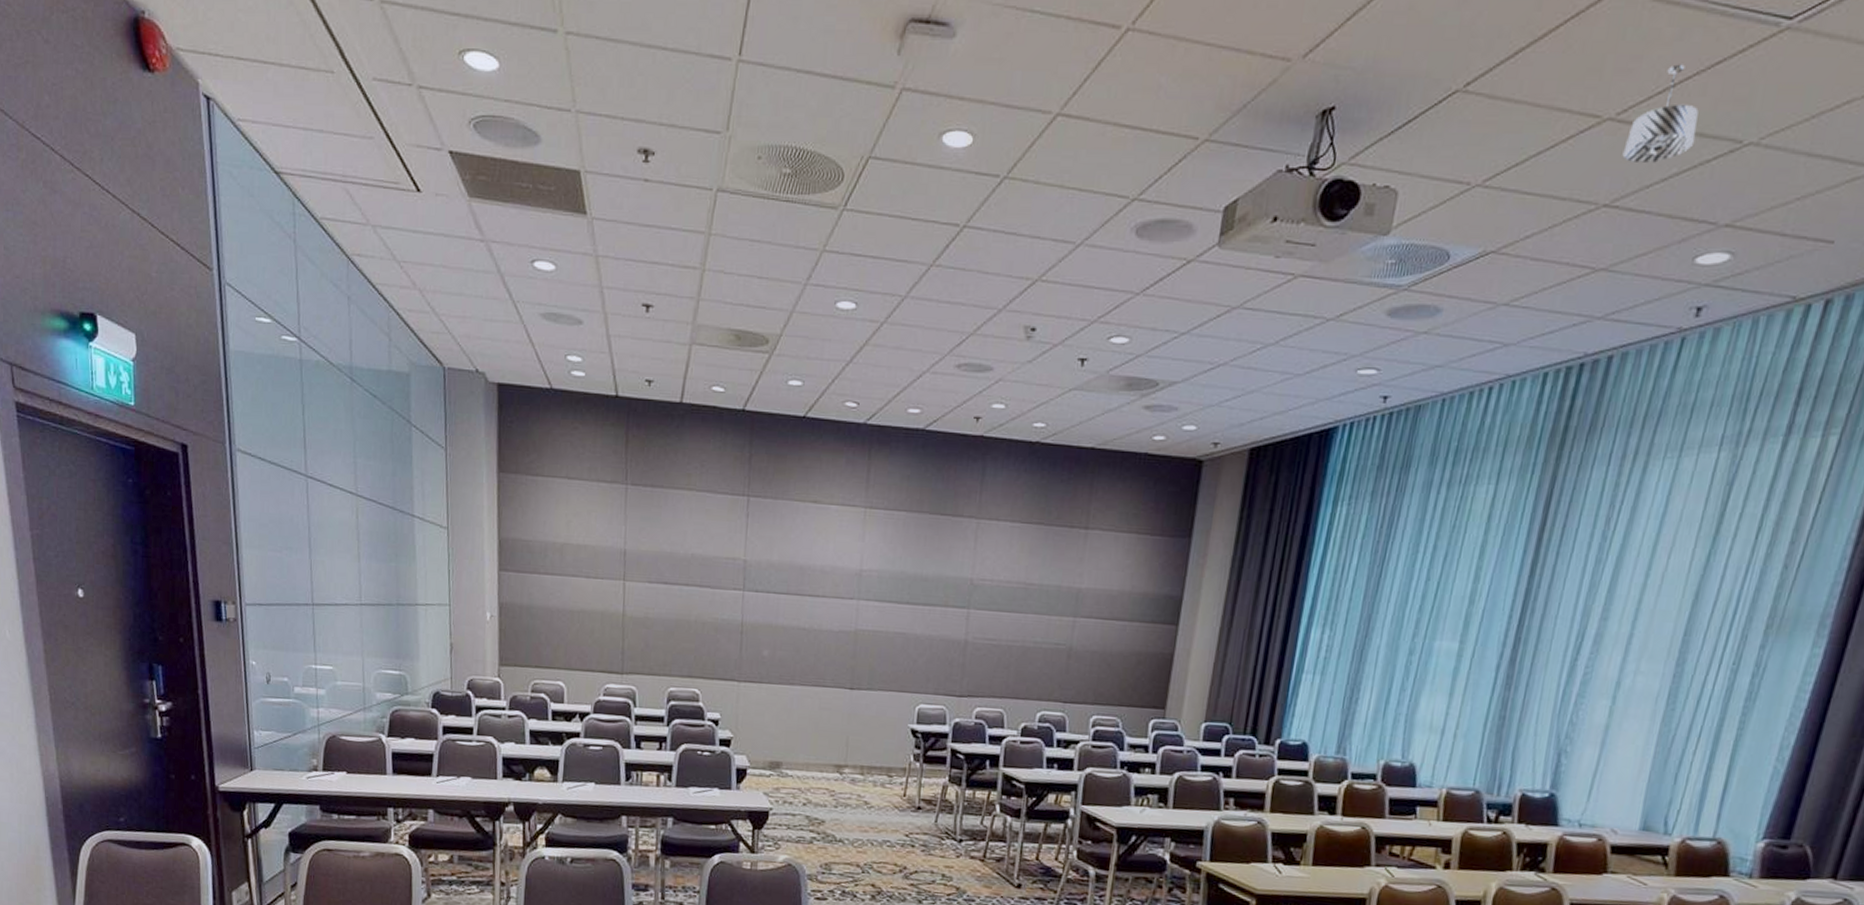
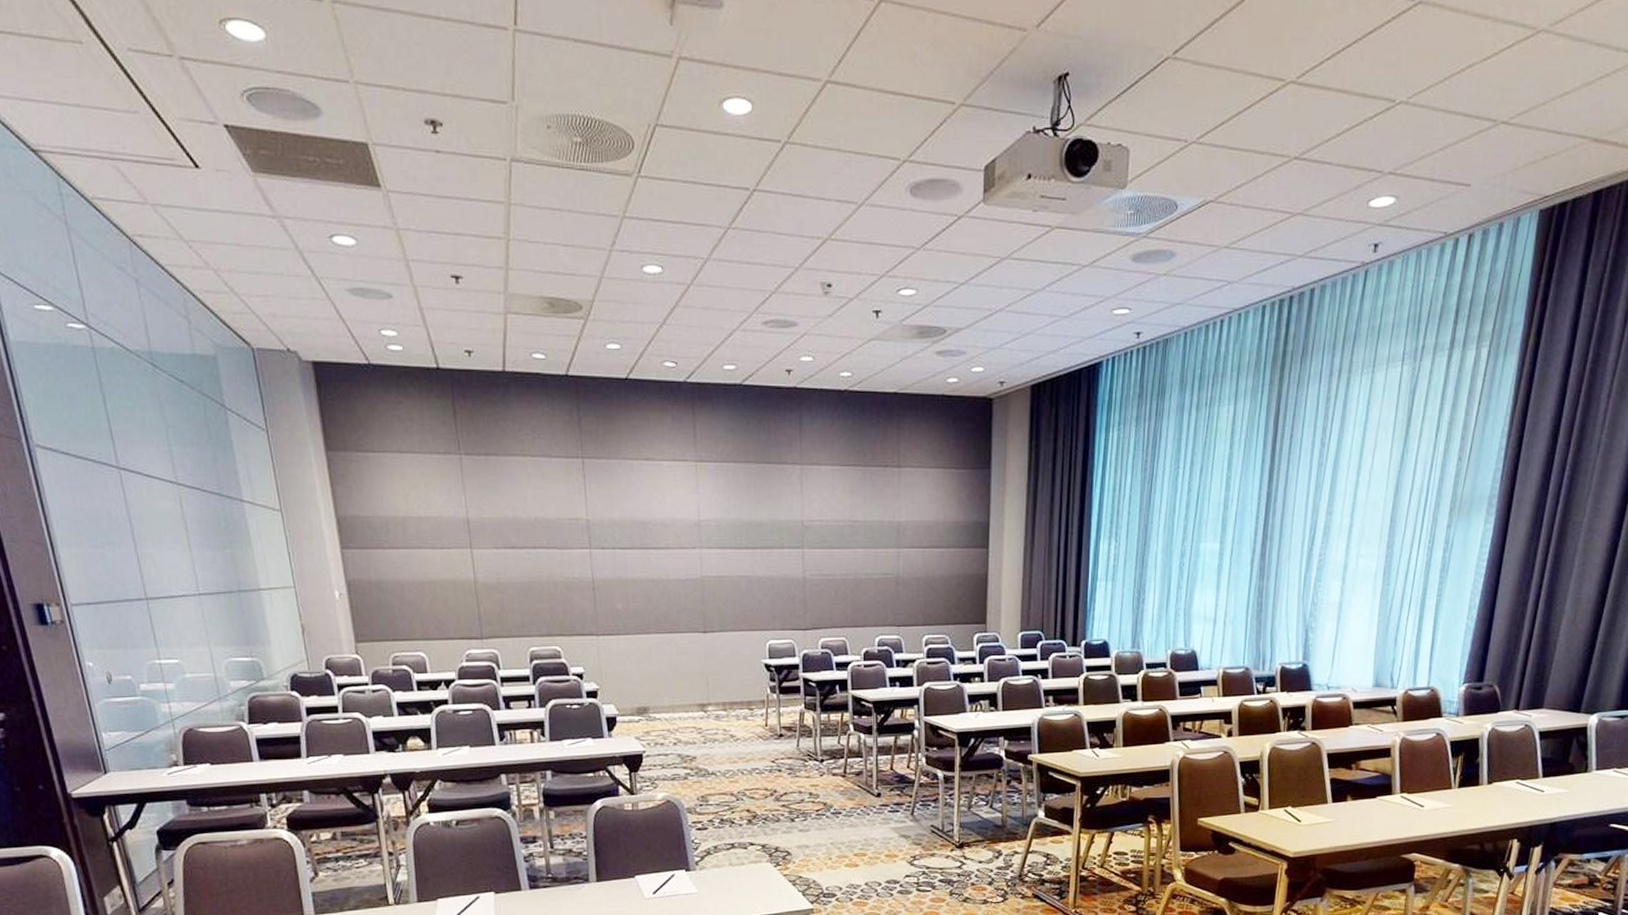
pendant light: present [1622,64,1699,163] -> none [1305,33,1360,120]

